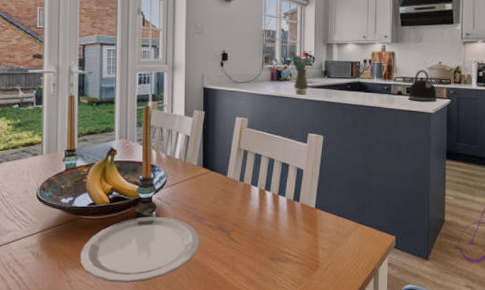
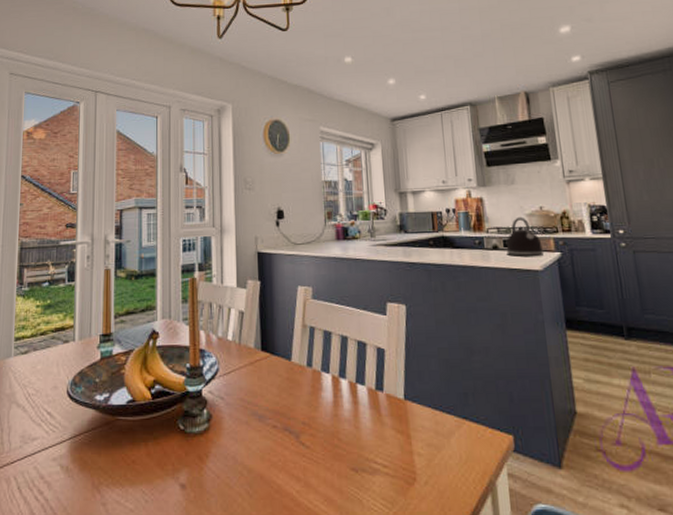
plate: present [79,216,200,283] -> none [117,415,262,505]
vase: present [291,54,308,95] -> none [358,207,382,256]

